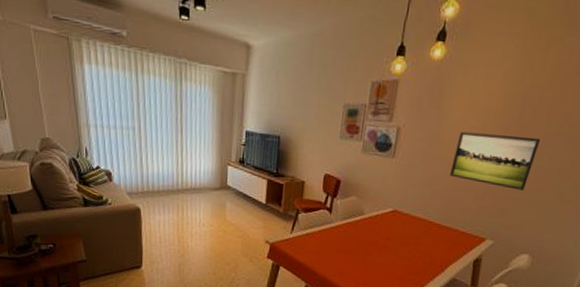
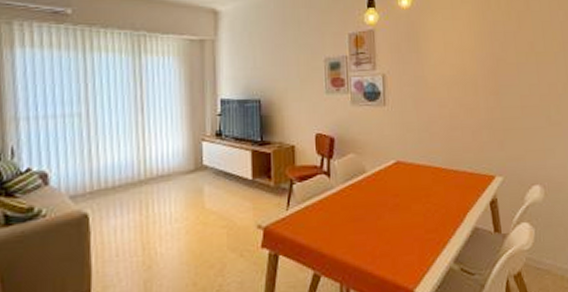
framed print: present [450,131,541,191] -> none [442,68,516,120]

